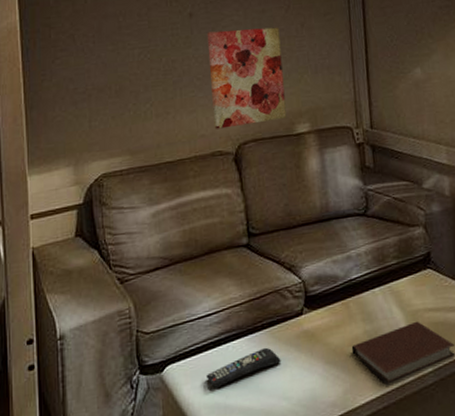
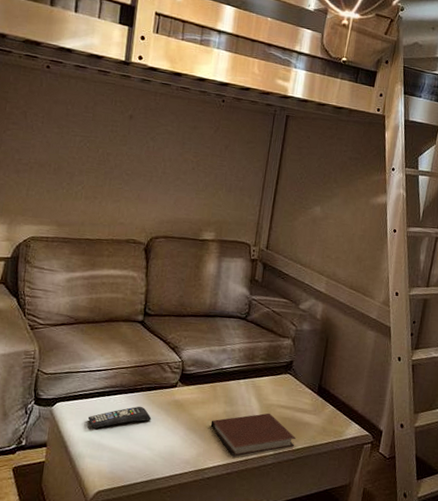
wall art: present [207,27,287,130] -> none [133,135,206,225]

